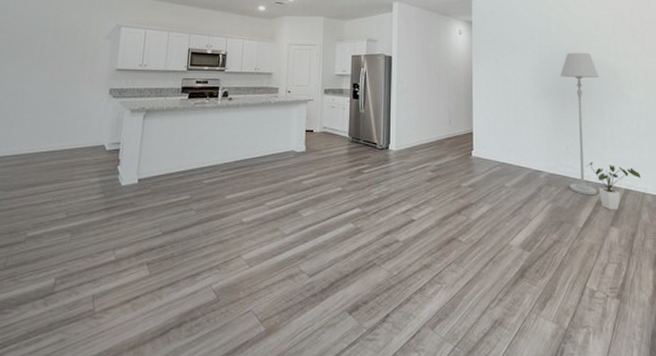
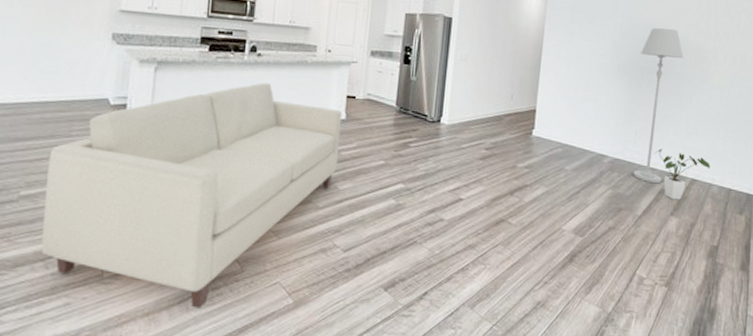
sofa: none [42,123,303,340] -> present [41,83,343,308]

